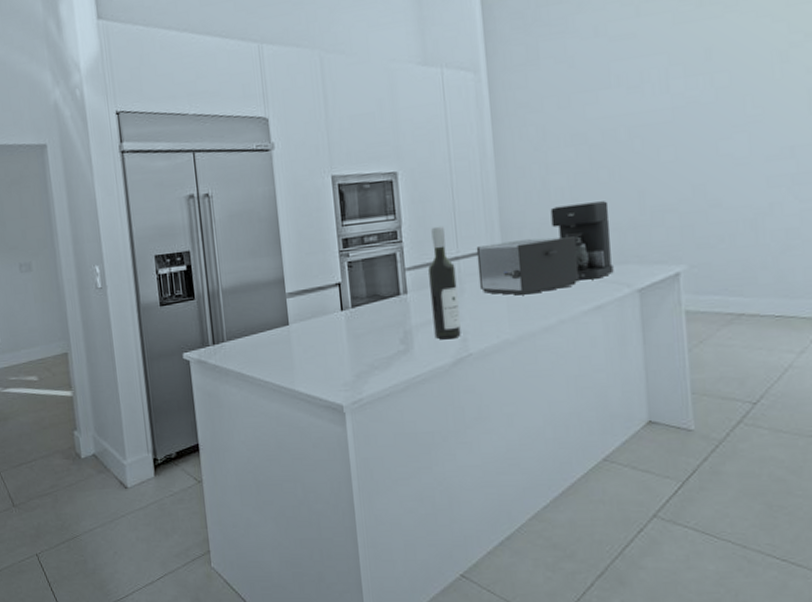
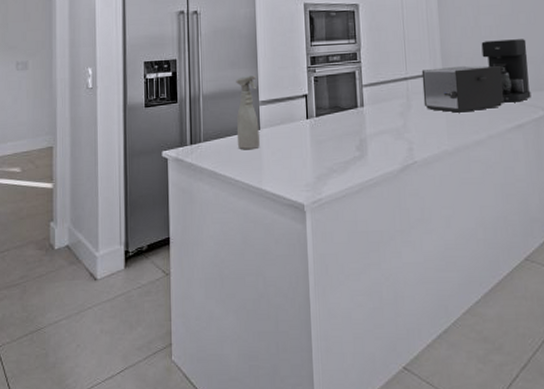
spray bottle: none [258,263,290,348] -> present [236,74,260,150]
bottle: present [428,226,461,340] -> none [382,51,408,148]

